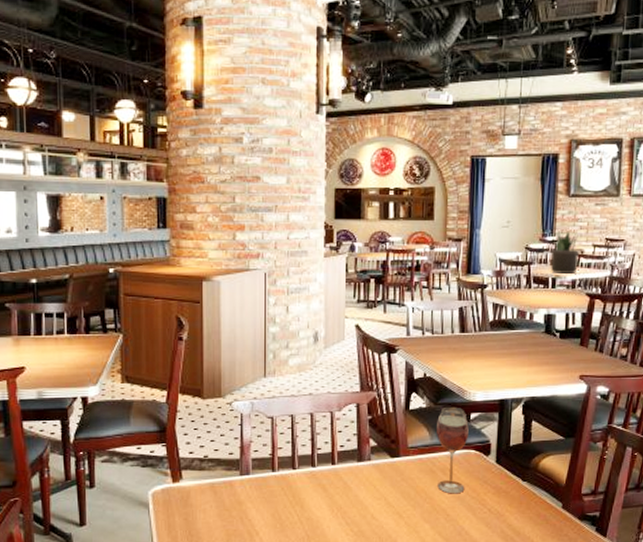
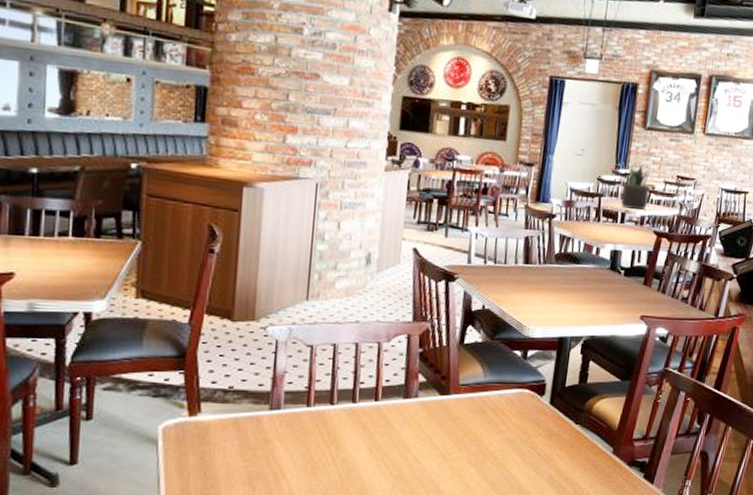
wineglass: present [437,406,469,494] -> none [487,342,525,436]

